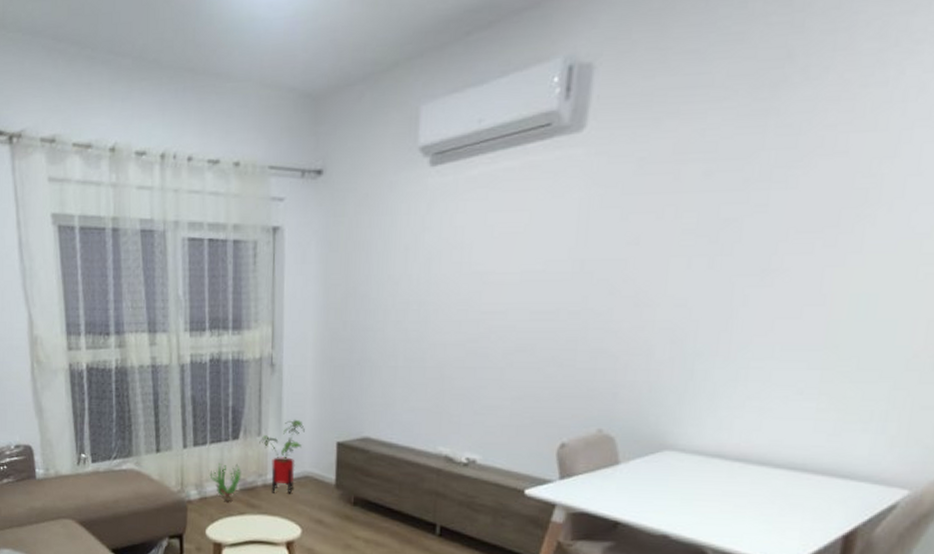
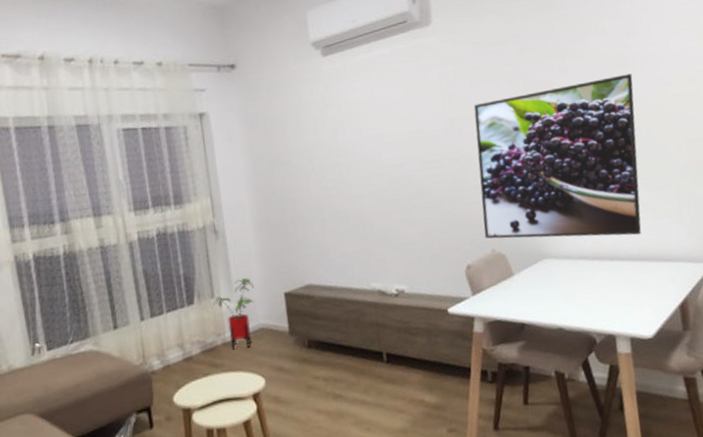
decorative plant: present [209,462,241,501] -> none [170,327,201,366]
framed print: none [592,217,871,439] -> present [473,74,641,239]

